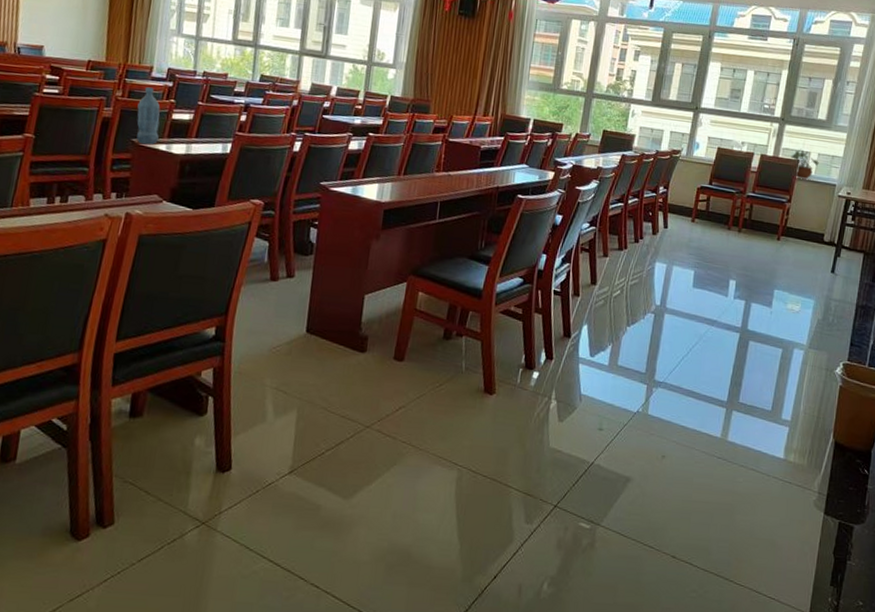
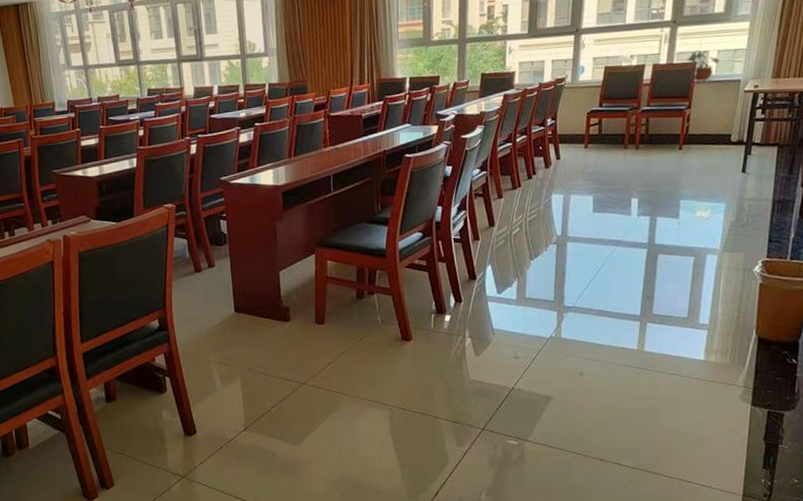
water bottle: present [136,86,161,145] -> none [50,121,74,174]

